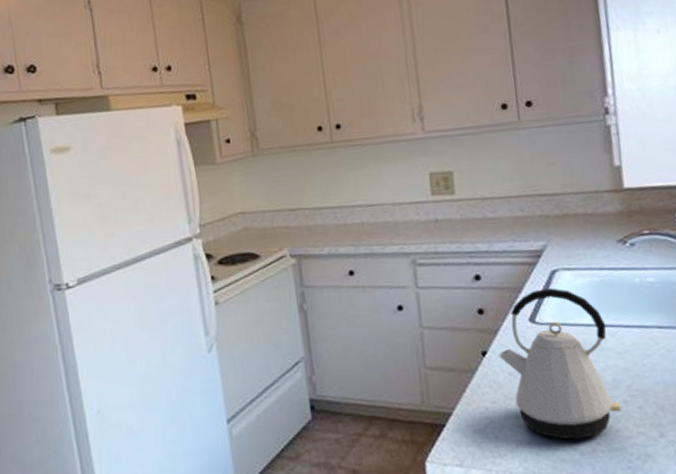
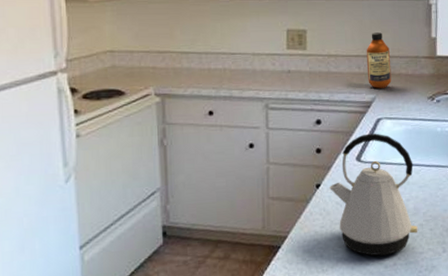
bottle: none [529,166,566,234] -> present [366,32,392,89]

